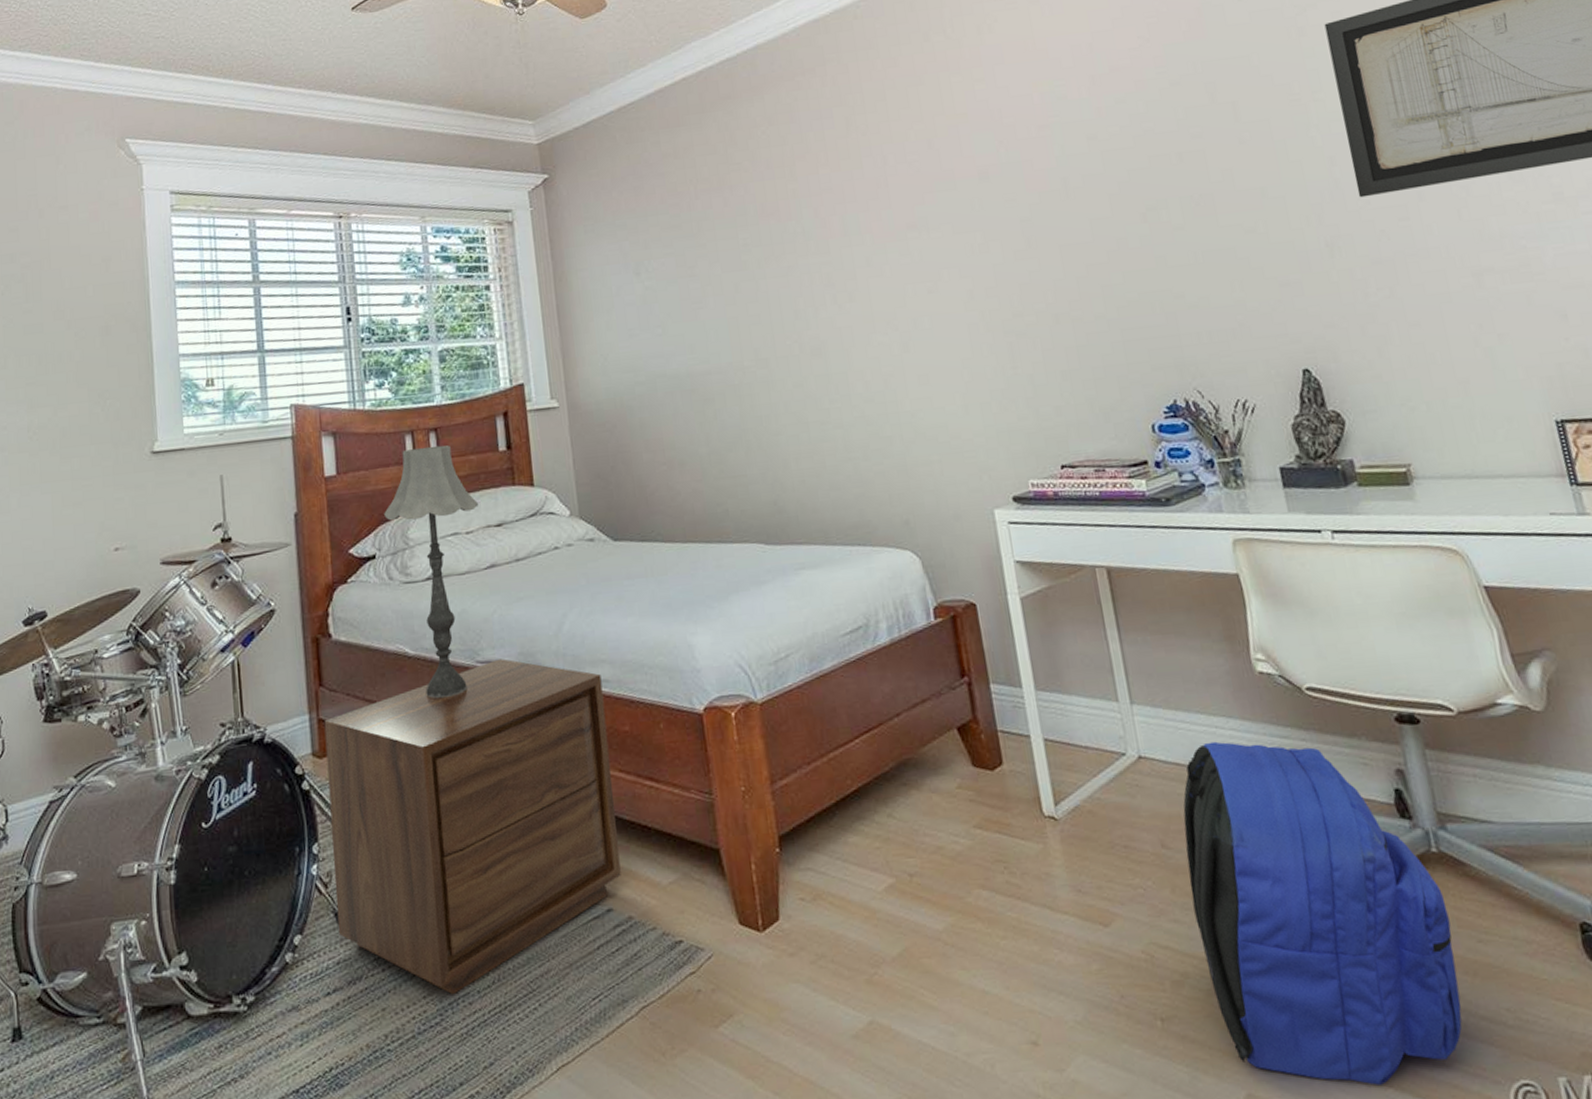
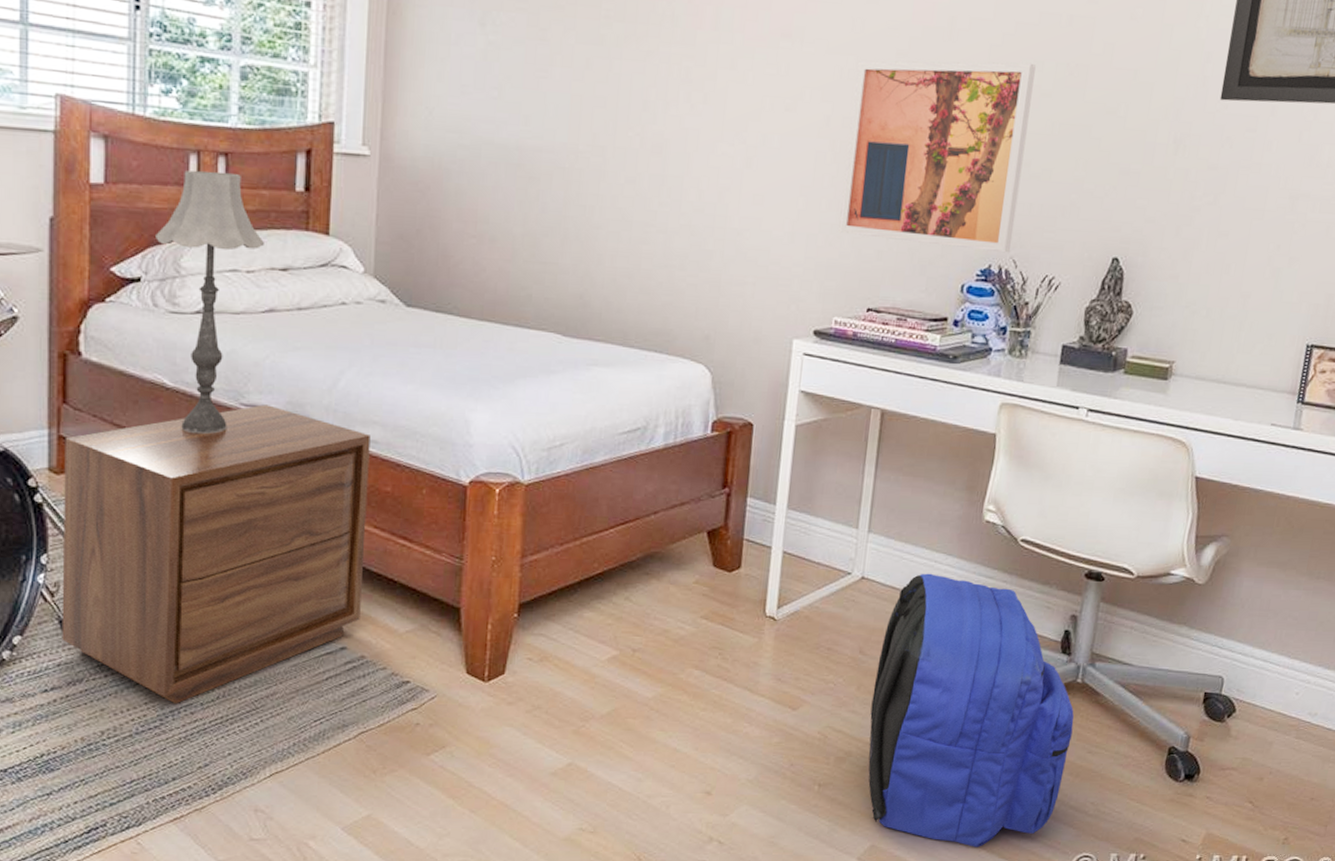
wall art: none [986,202,1192,397] -> present [838,60,1036,253]

